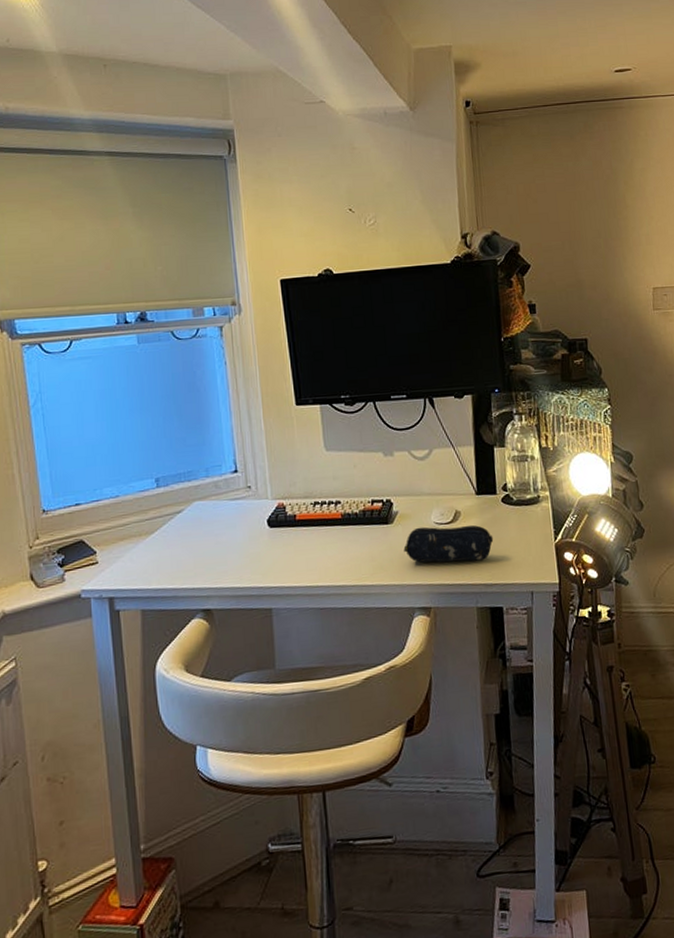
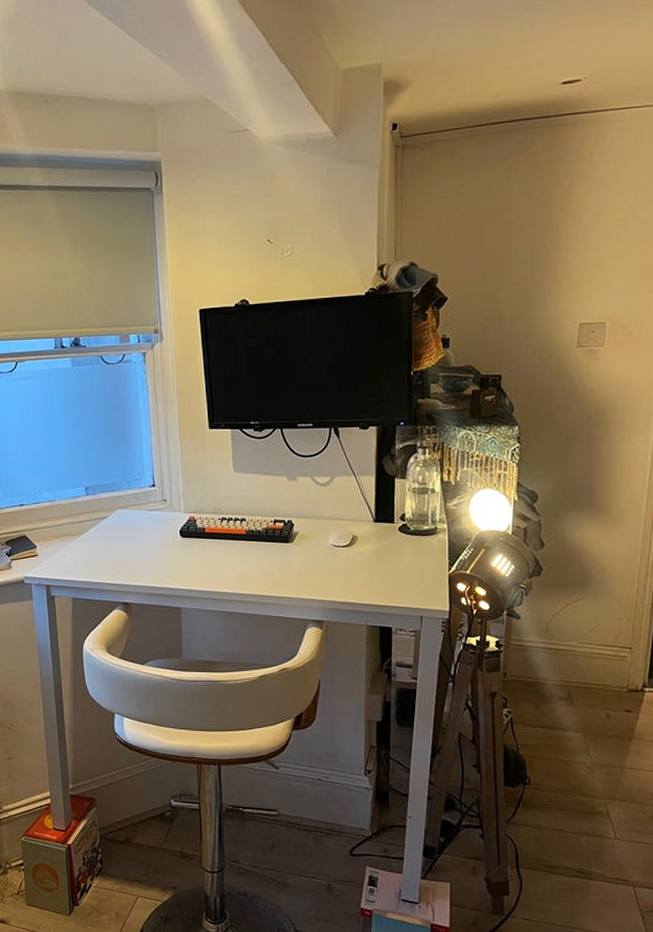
pencil case: present [403,525,494,563] -> none [301,548,388,583]

